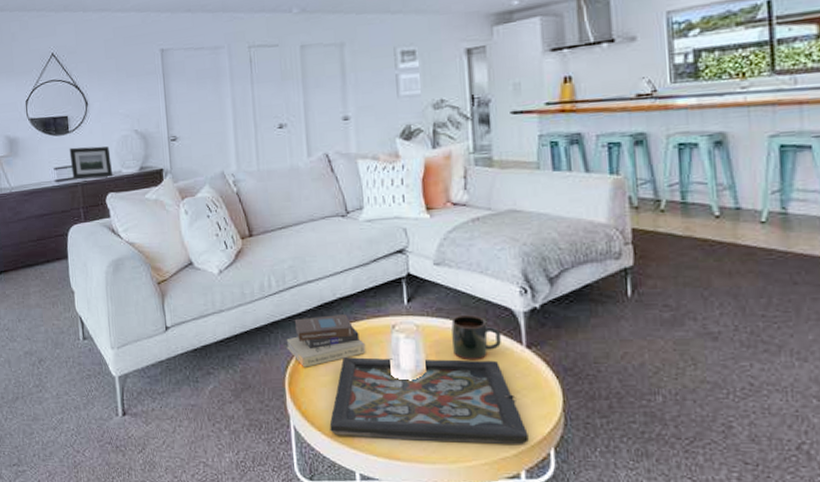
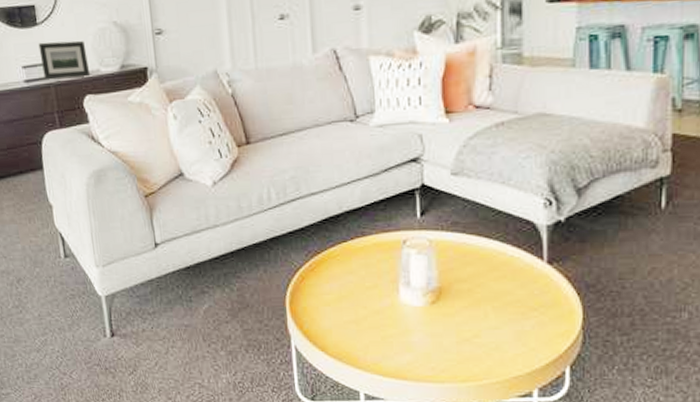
books: present [286,314,366,367] -> none [287,229,374,285]
decorative tray: present [329,356,529,446] -> none [333,273,544,364]
mug: present [450,314,501,361] -> none [466,228,520,277]

